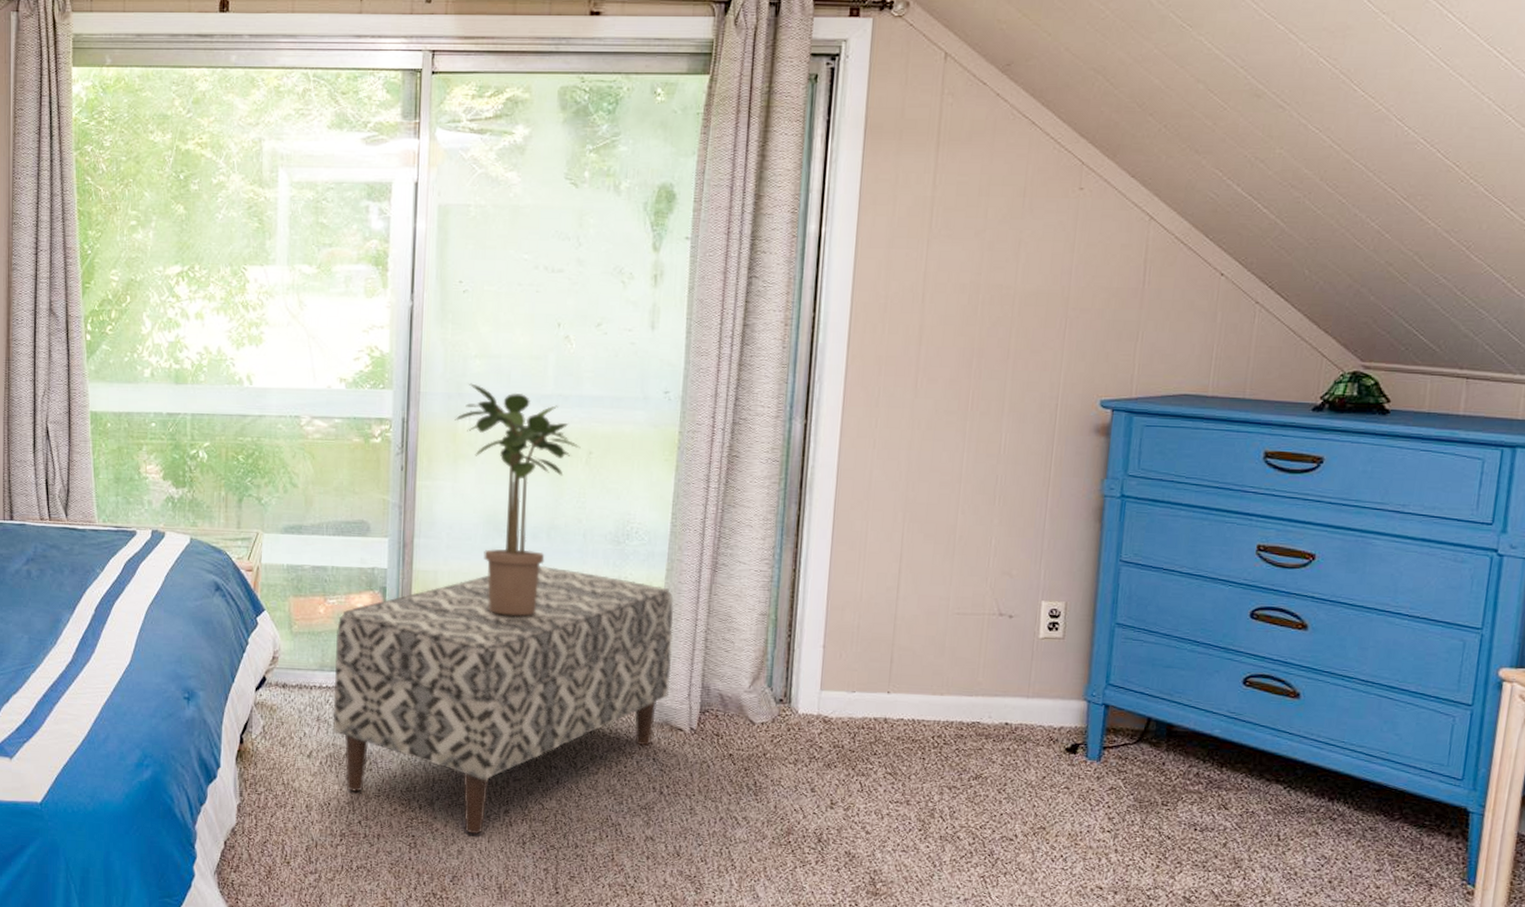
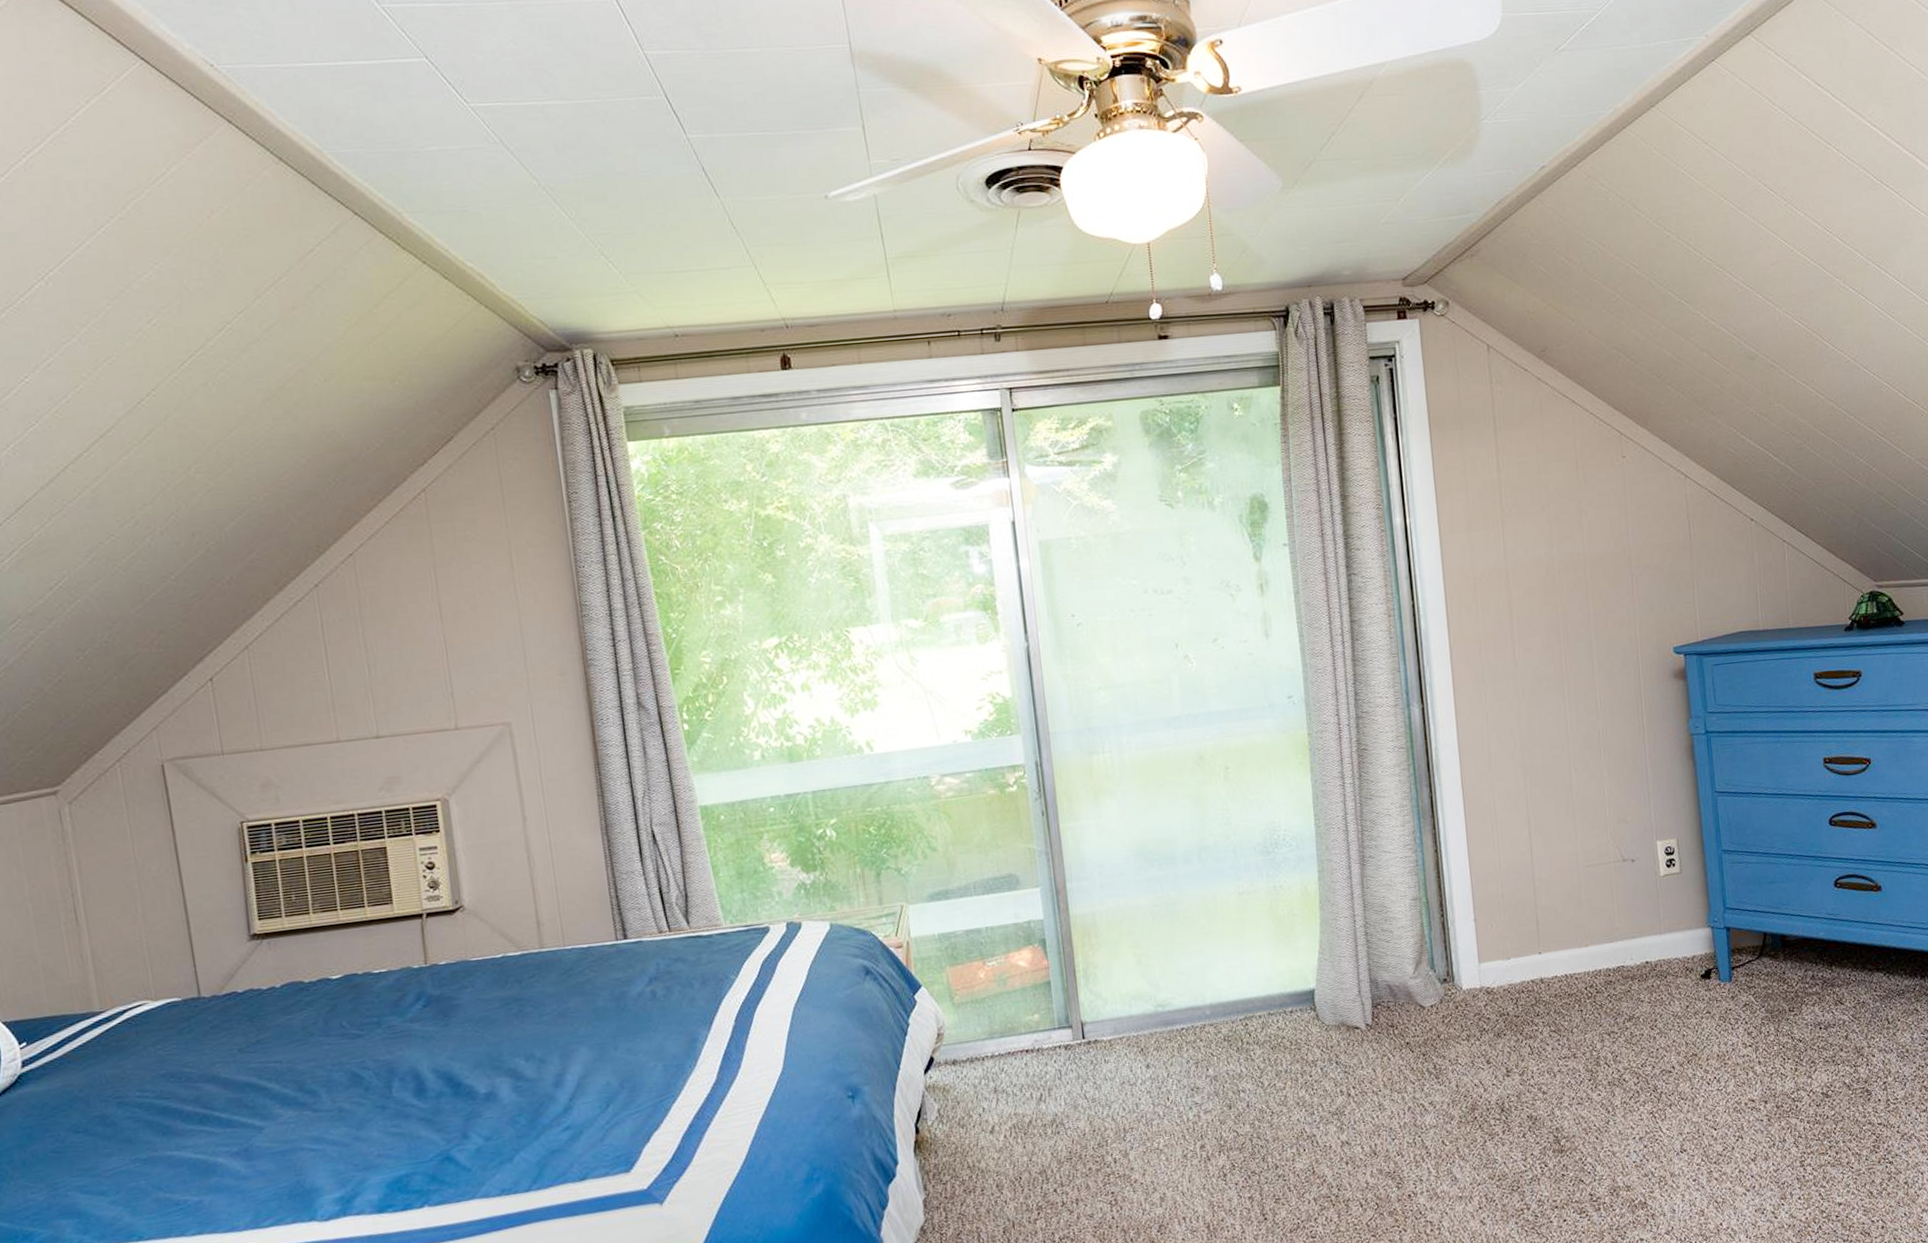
bench: present [332,565,674,834] -> none [1000,887,1340,1178]
potted plant: present [455,383,581,616] -> none [1088,716,1217,946]

